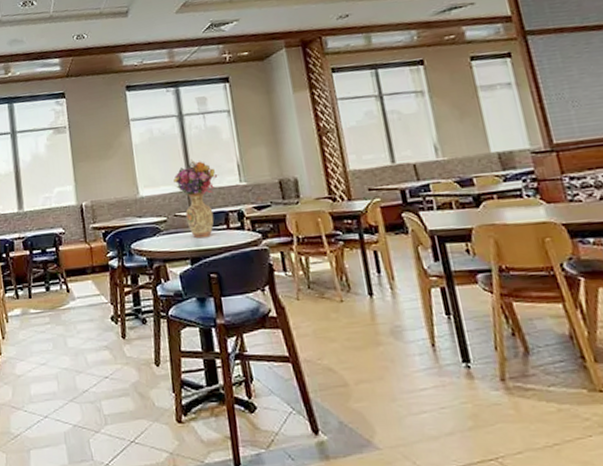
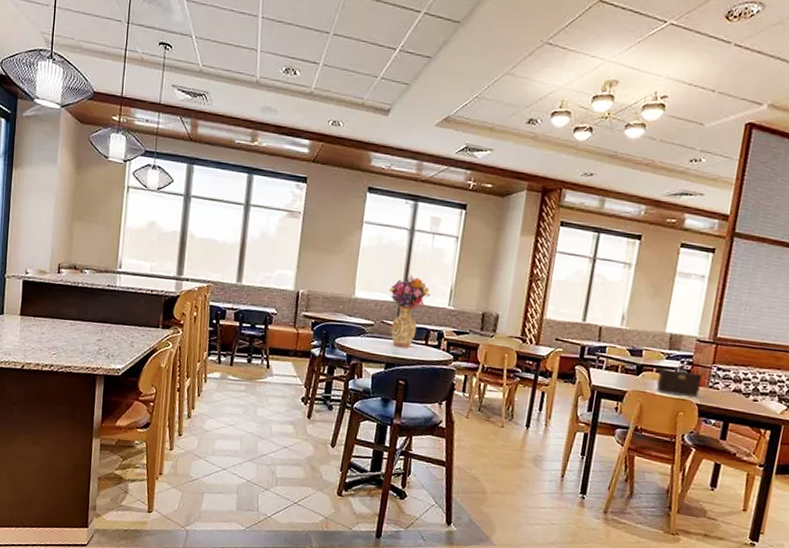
briefcase: none [500,186,560,221] -> present [656,366,703,397]

